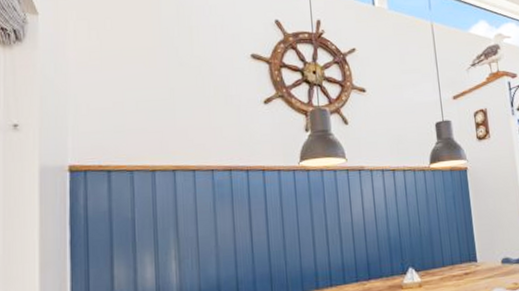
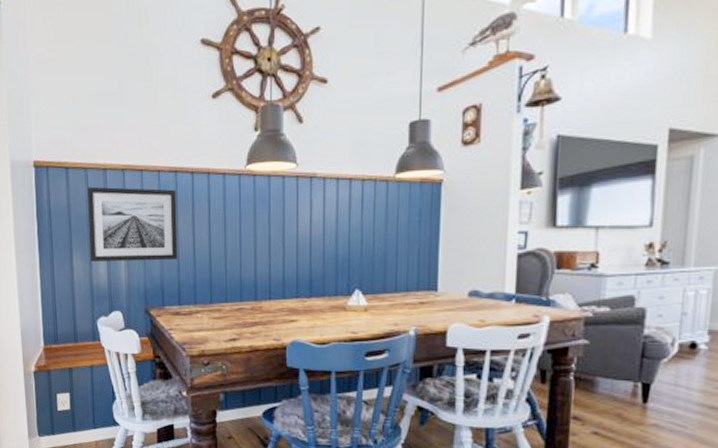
wall art: none [133,187,235,267] -> present [87,186,178,261]

